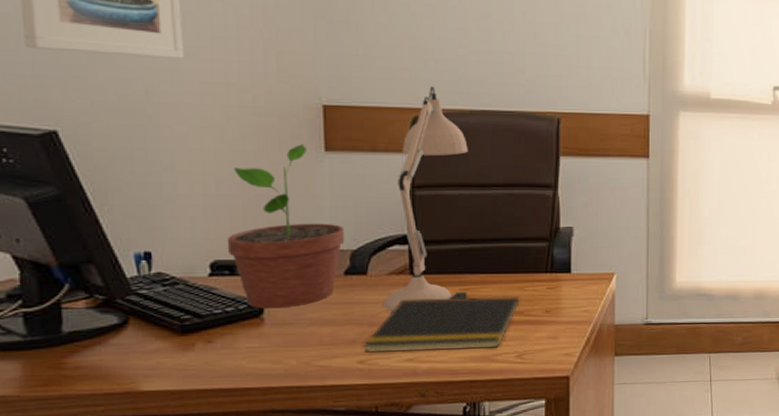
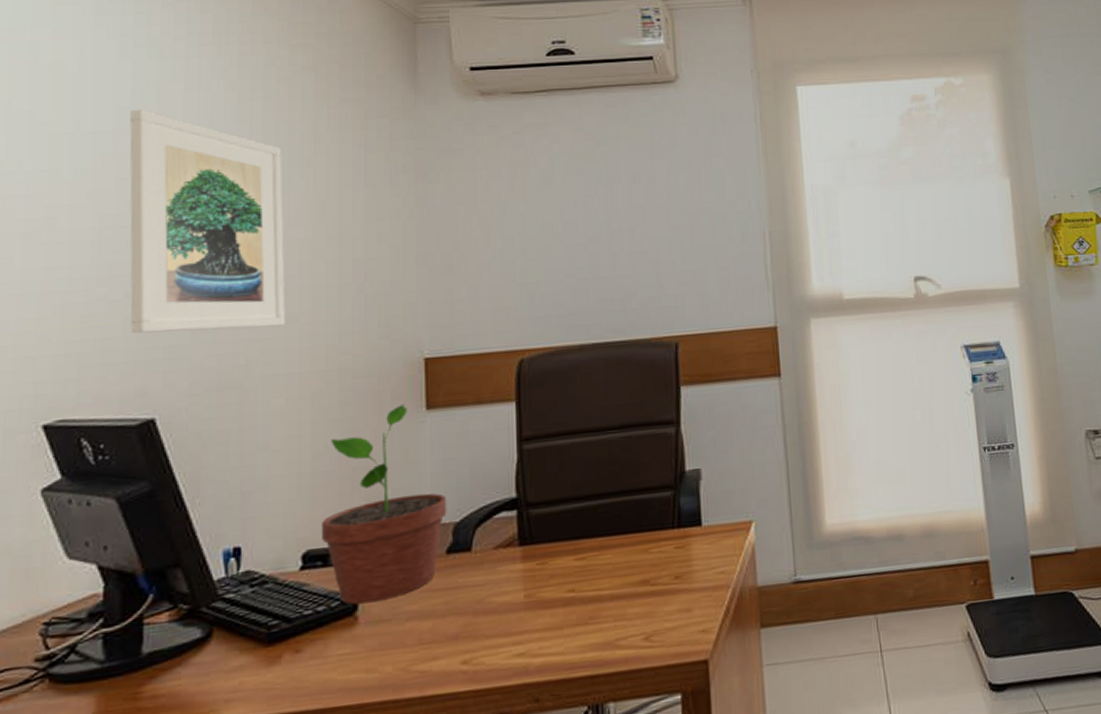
notepad: present [363,297,520,353] -> none [467,561,645,650]
desk lamp: present [383,86,468,312] -> none [489,323,584,595]

